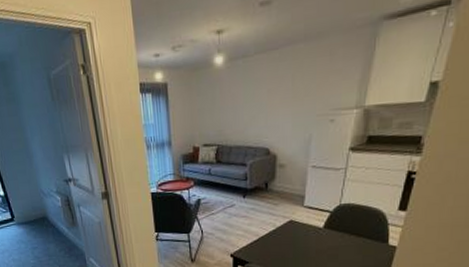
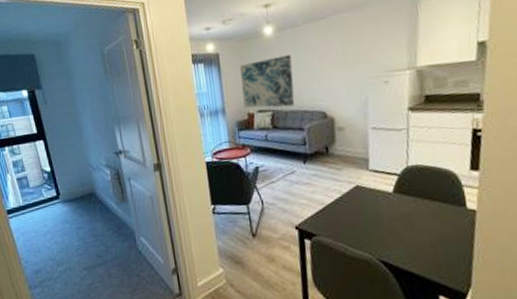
wall art: none [188,87,241,142] -> present [240,54,295,108]

